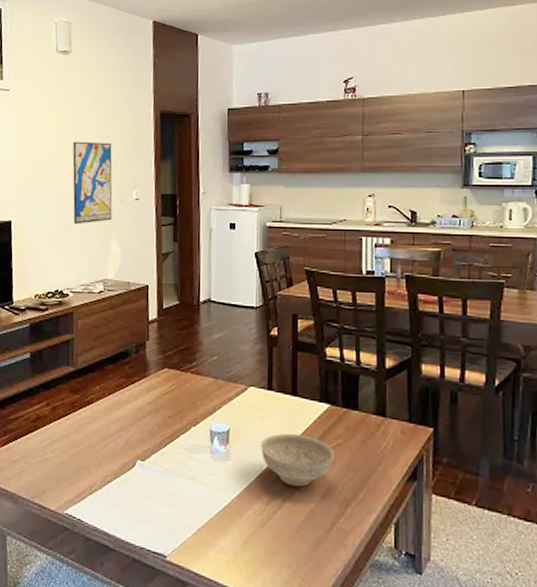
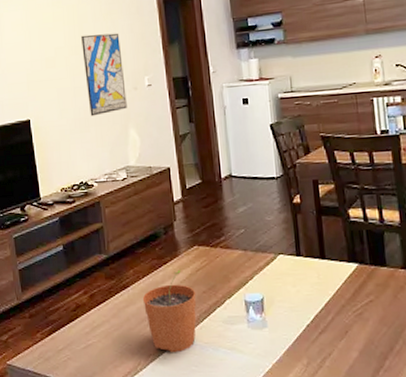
plant pot: none [105,391,161,477] -> present [142,270,197,353]
decorative bowl: present [260,433,334,487] -> none [294,295,367,346]

